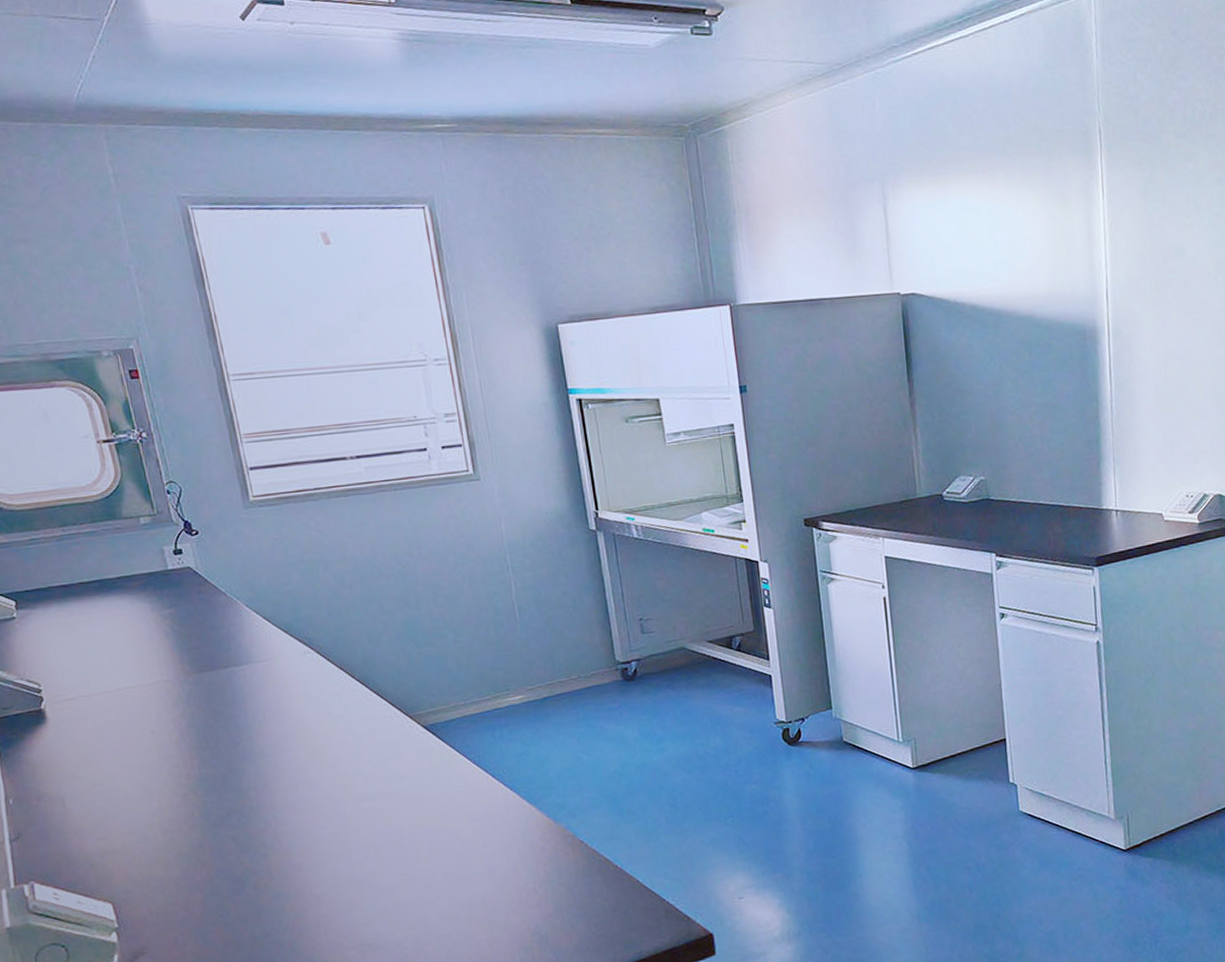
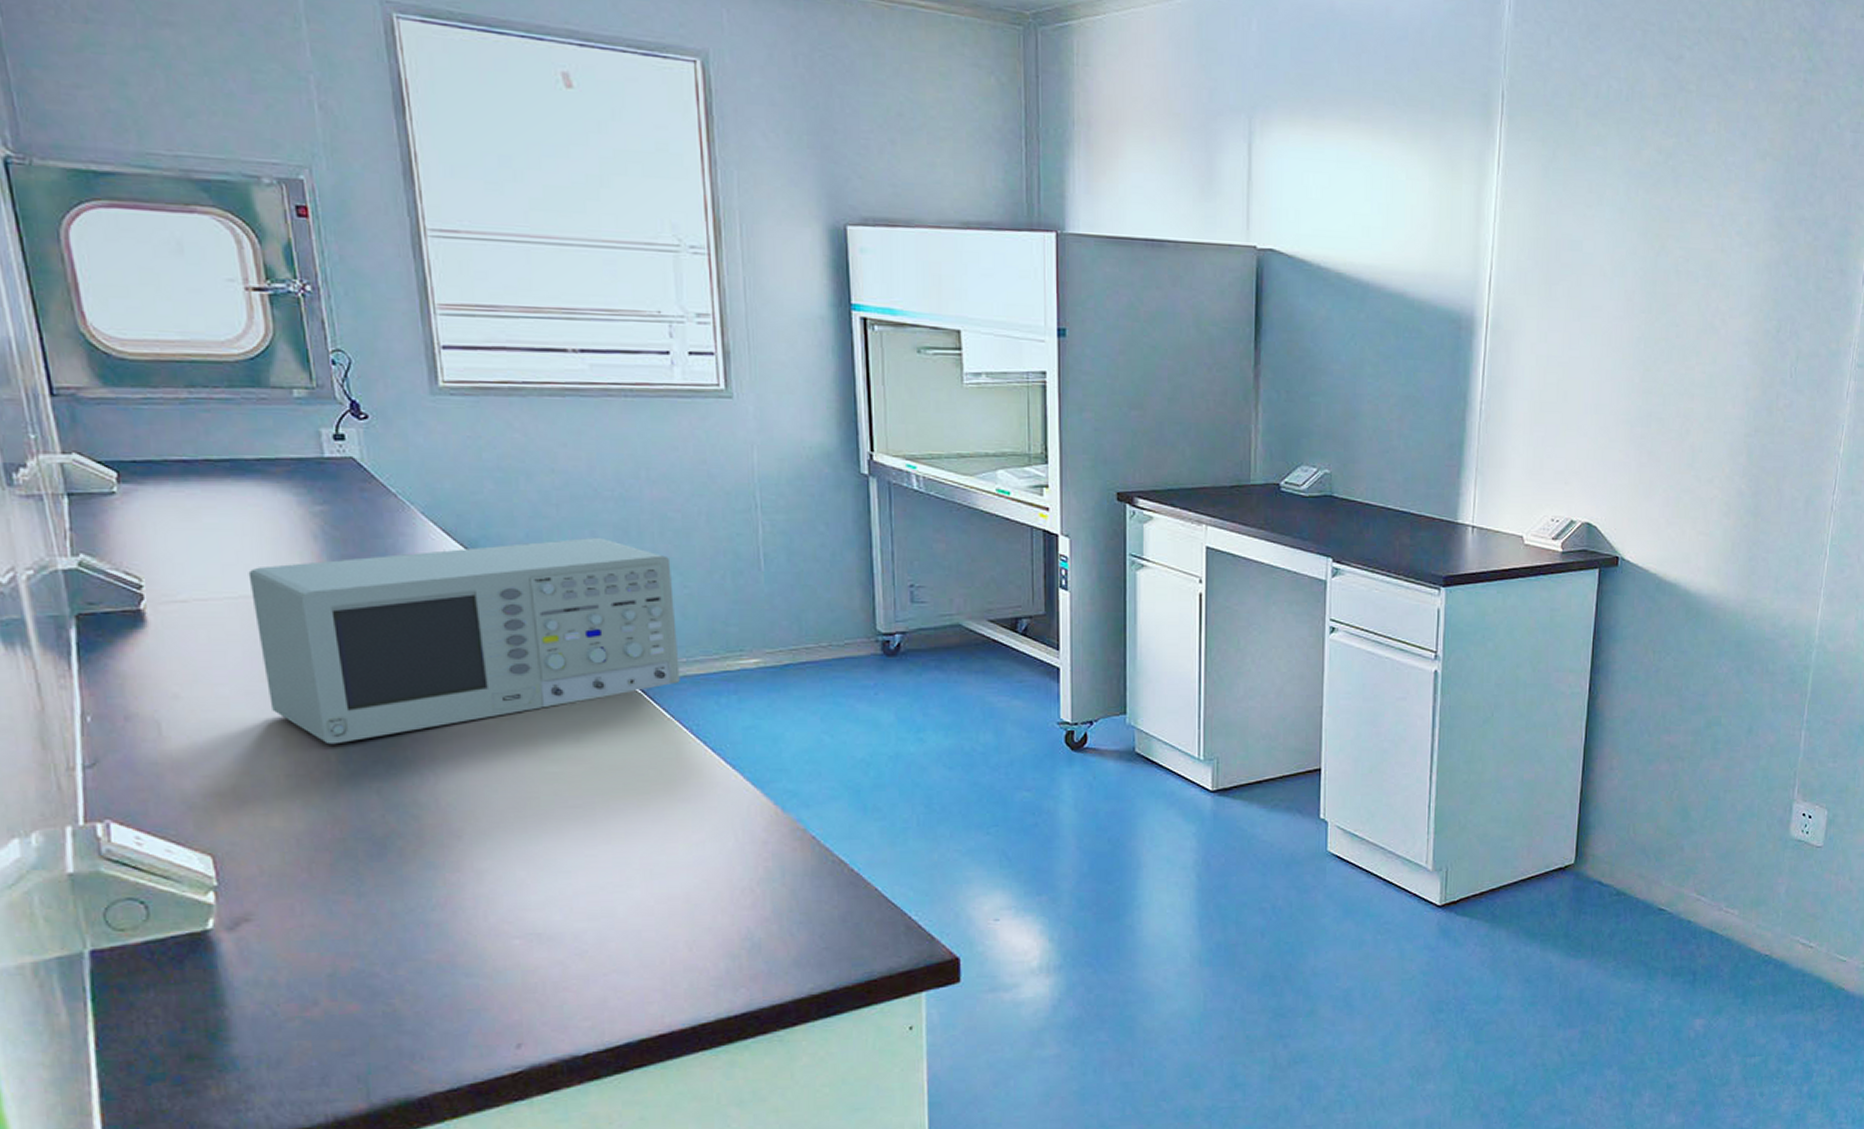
electronic device: none [119,608,461,803] -> present [248,537,680,745]

